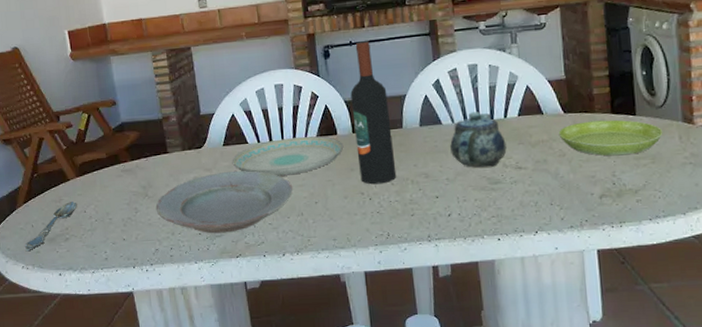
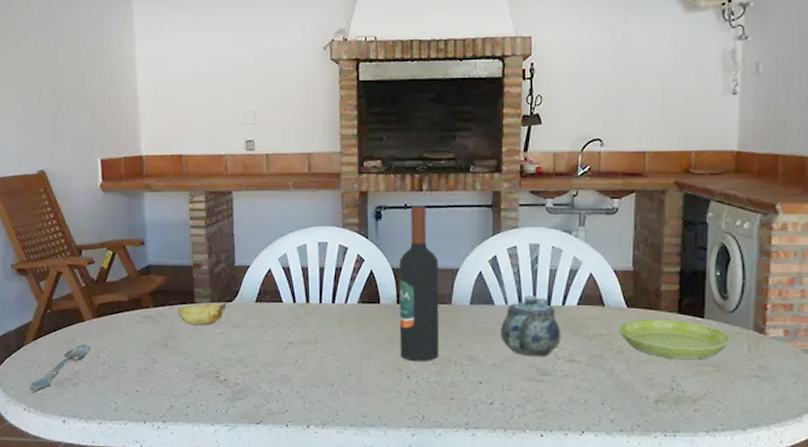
banana: none [152,150,198,174] -> present [177,303,227,326]
plate: present [155,170,293,234] -> none [175,330,326,397]
plate: present [232,136,344,176] -> none [263,301,386,342]

